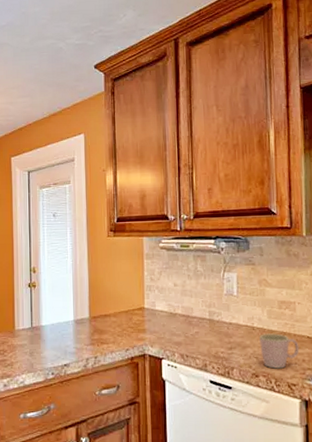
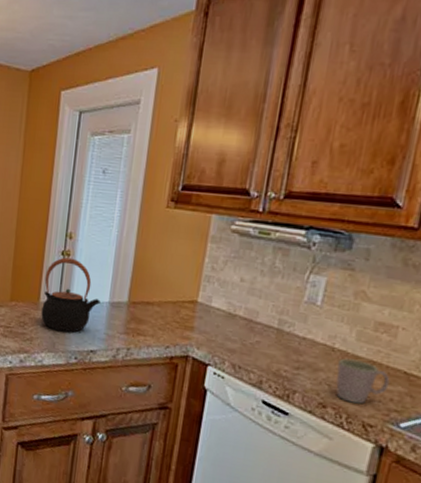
teapot: none [17,288,67,353] -> present [41,257,100,332]

